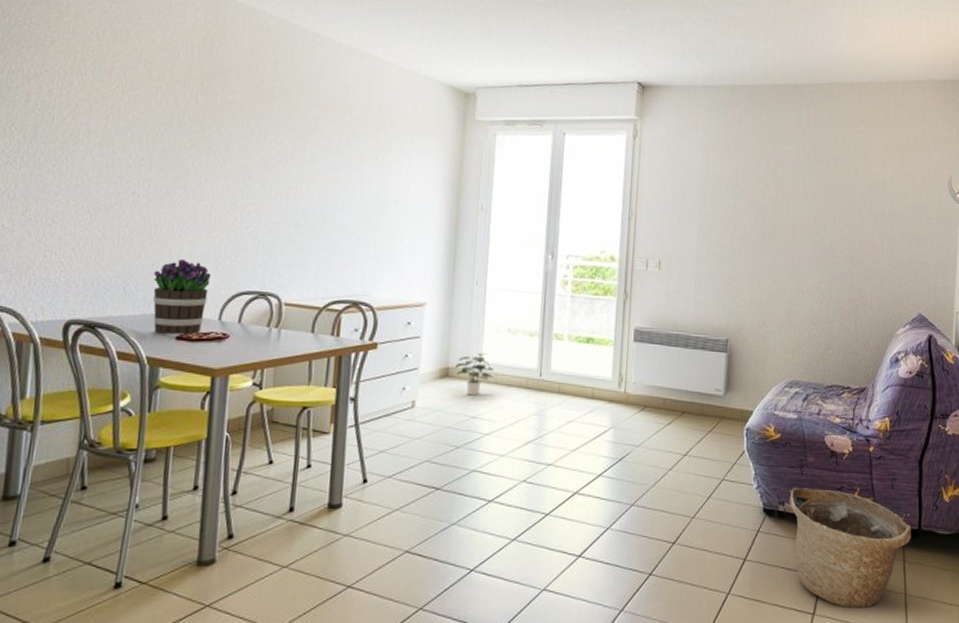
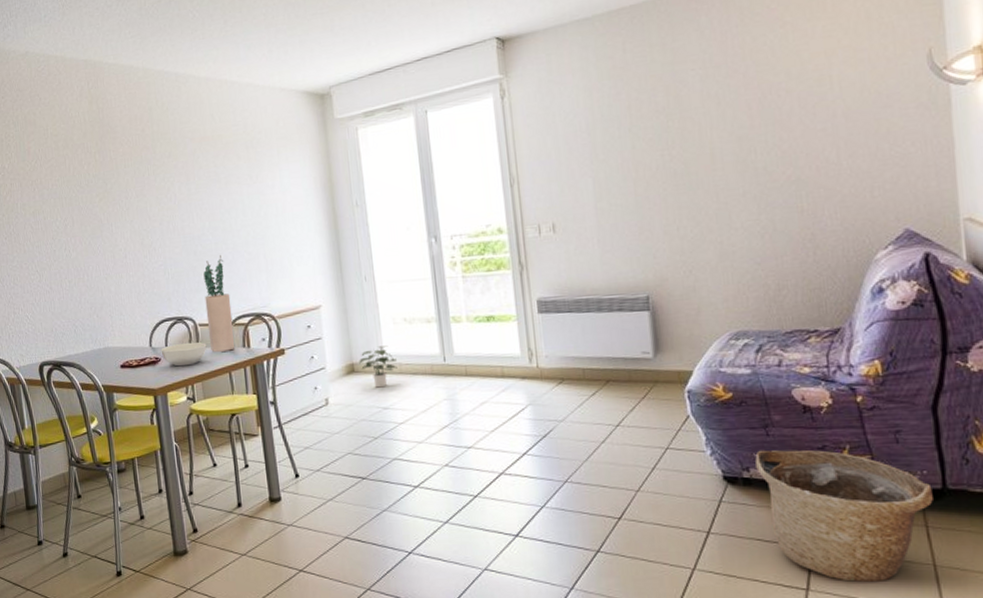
bouquet: present [152,259,211,335] -> none [93,299,138,364]
bowl: none [231,321,289,348] -> present [160,342,207,367]
vase: none [293,233,328,338] -> present [203,255,235,353]

